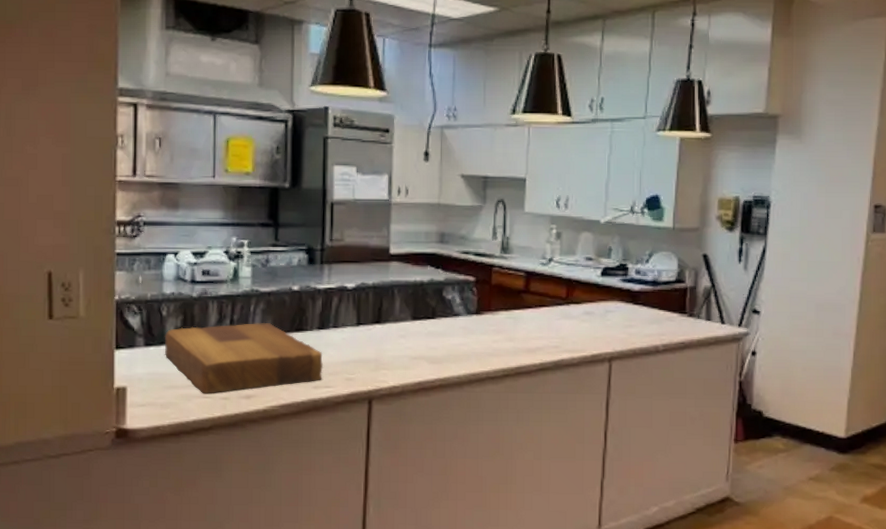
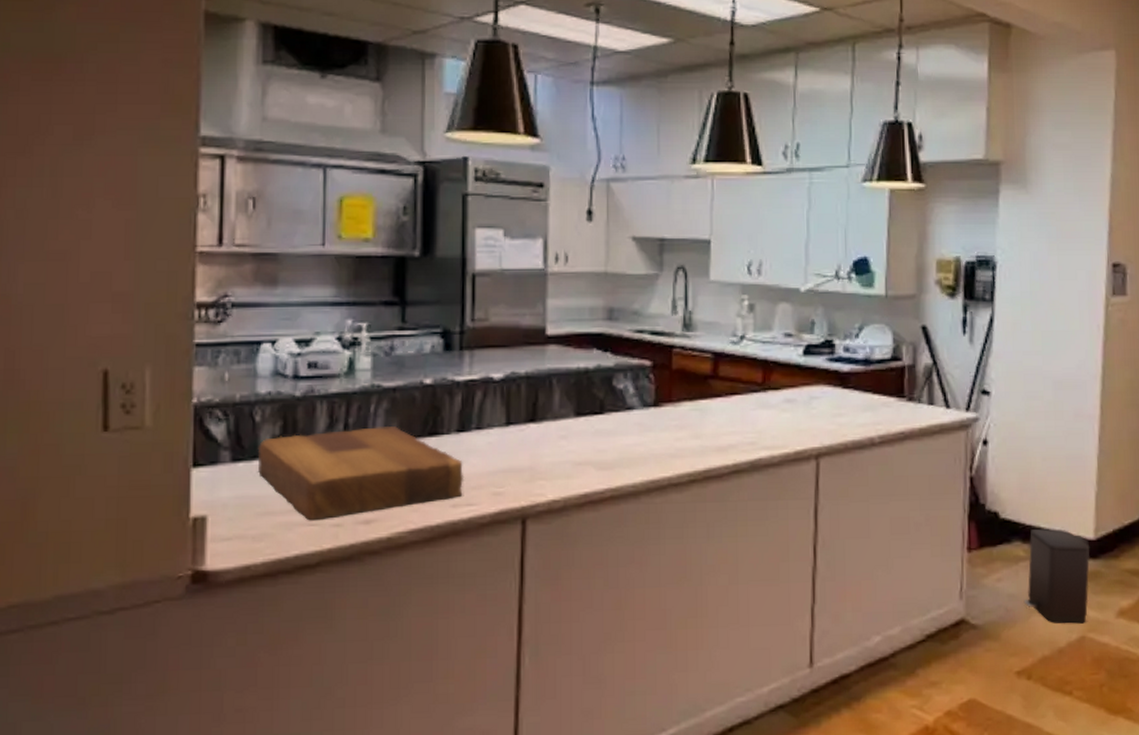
pedal bin: none [780,426,841,506] -> present [1023,528,1090,624]

